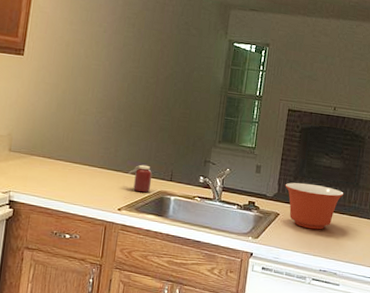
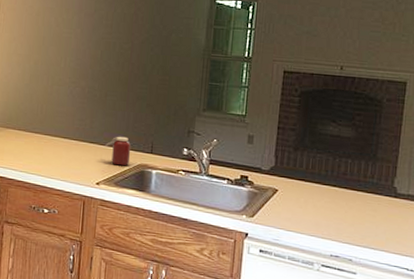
mixing bowl: present [285,182,344,230] -> none [283,154,358,209]

